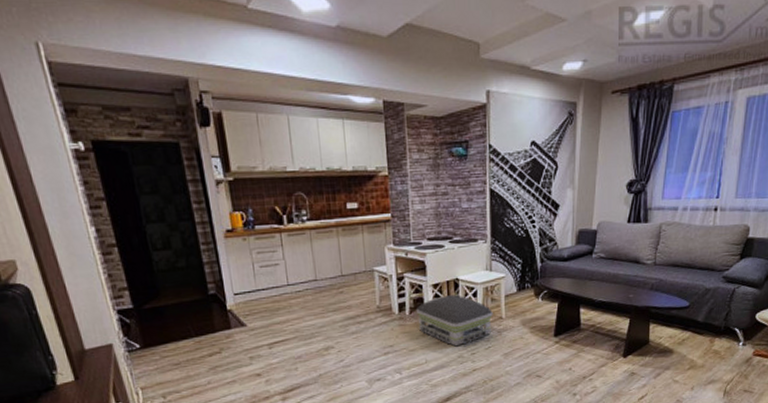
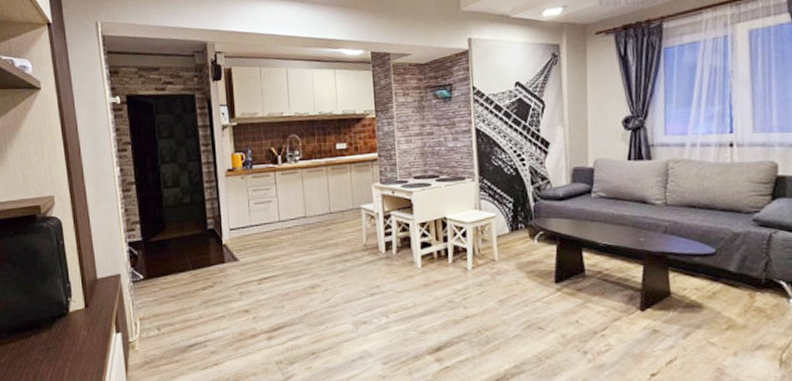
air purifier: present [415,295,493,347] -> none [402,234,485,290]

